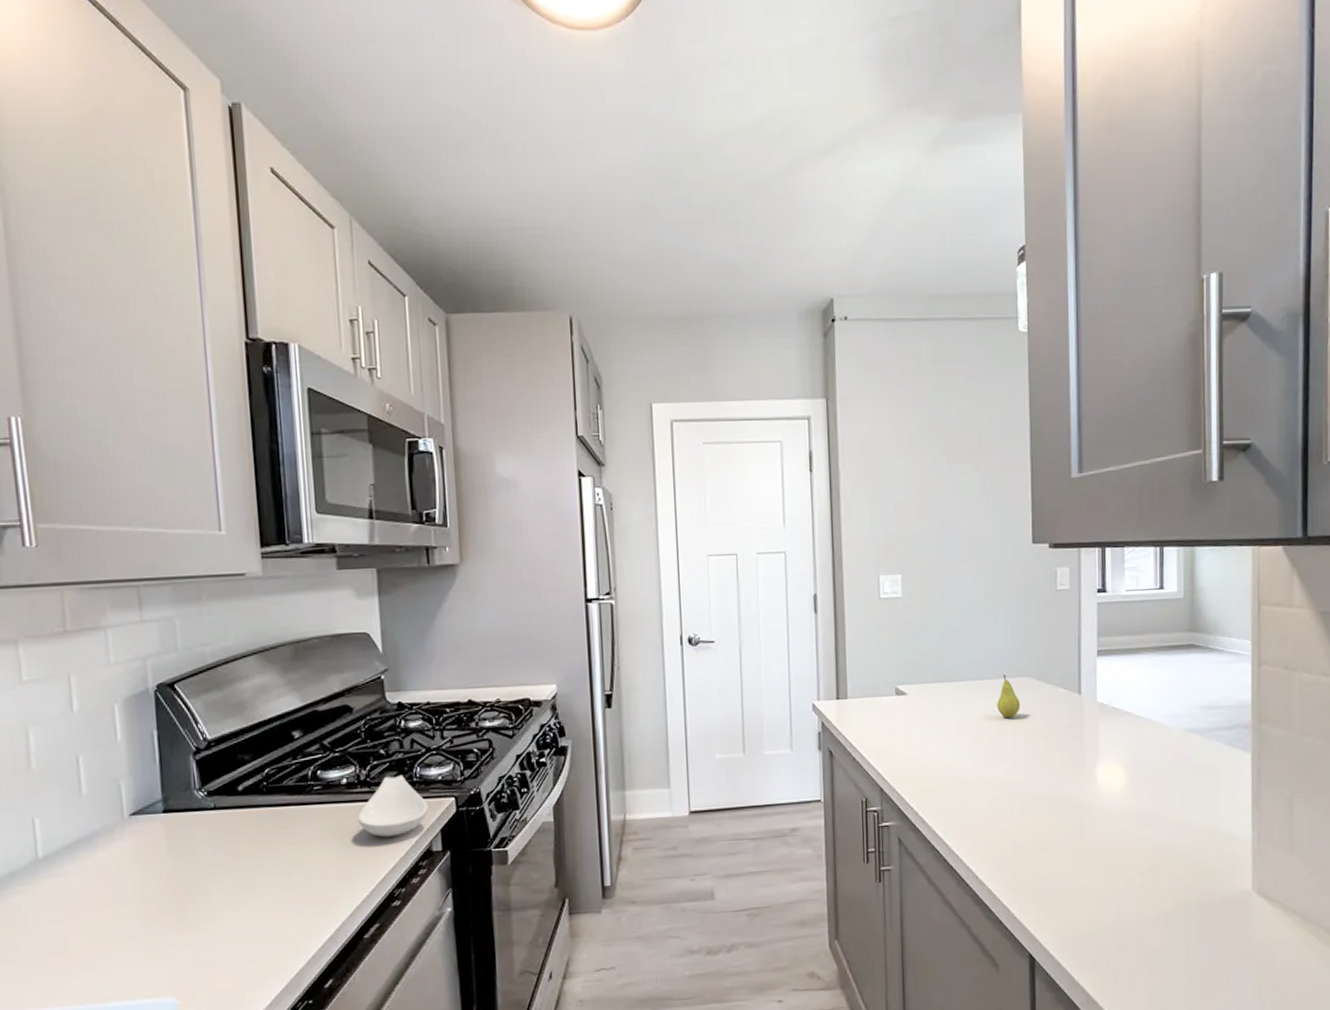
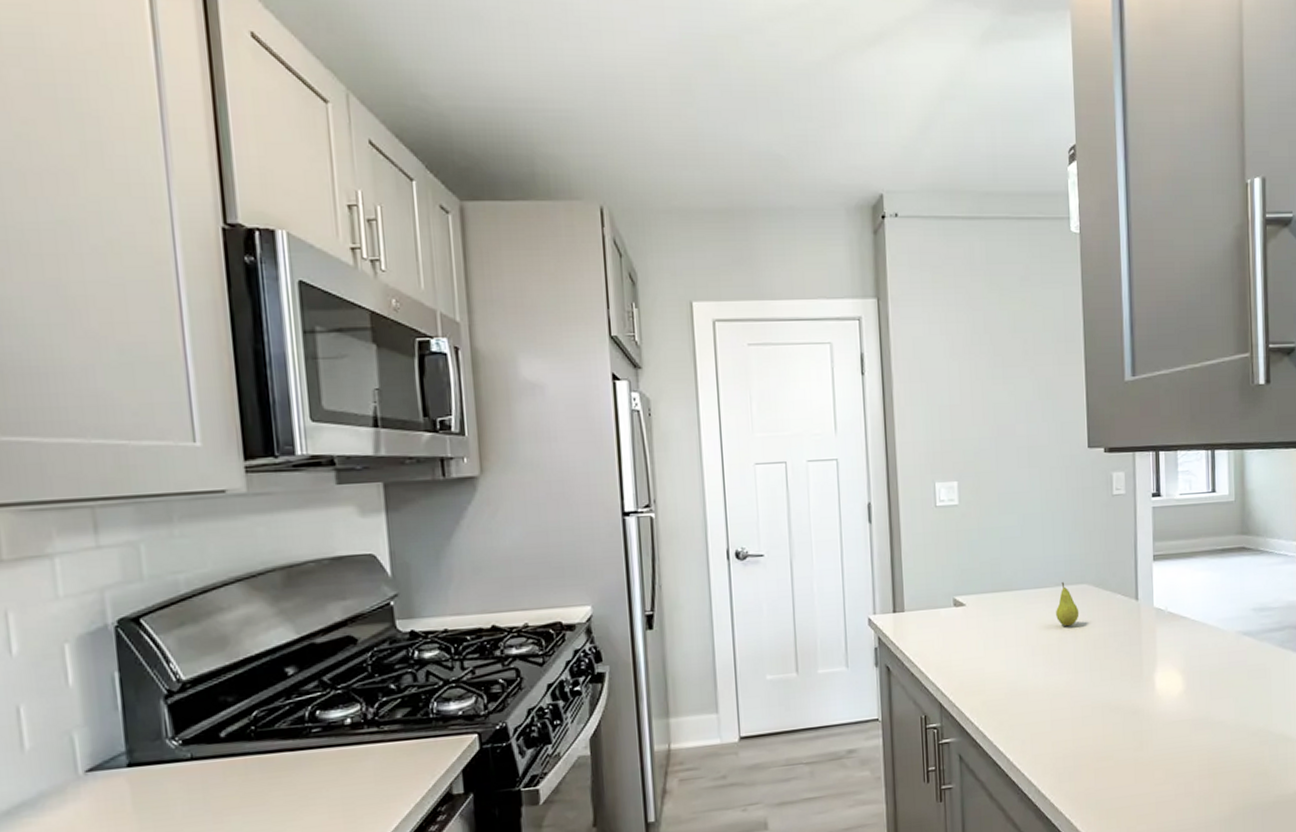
spoon rest: present [357,775,428,838] -> none [364,711,447,783]

